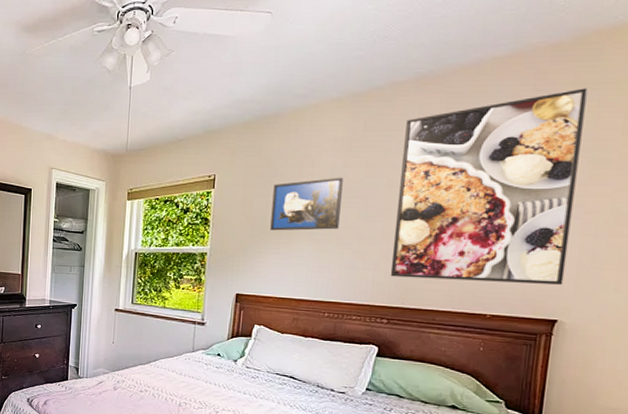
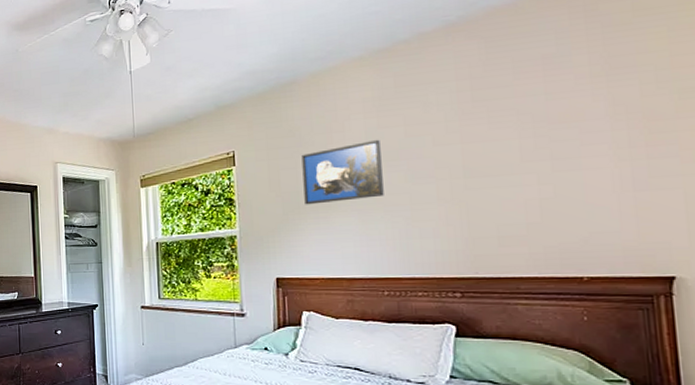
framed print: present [390,88,588,285] -> none [442,13,673,244]

